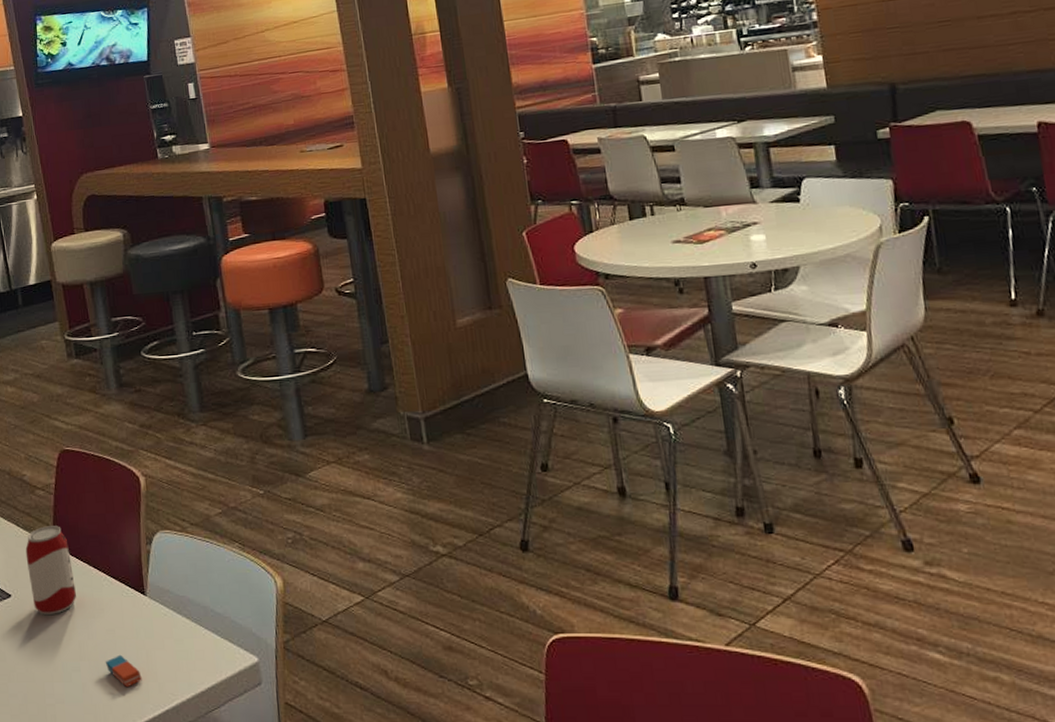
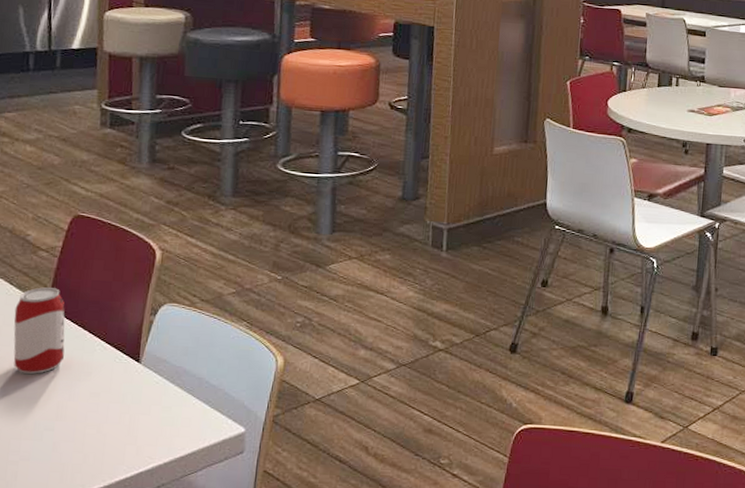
eraser: present [105,654,142,688] -> none [82,417,120,449]

